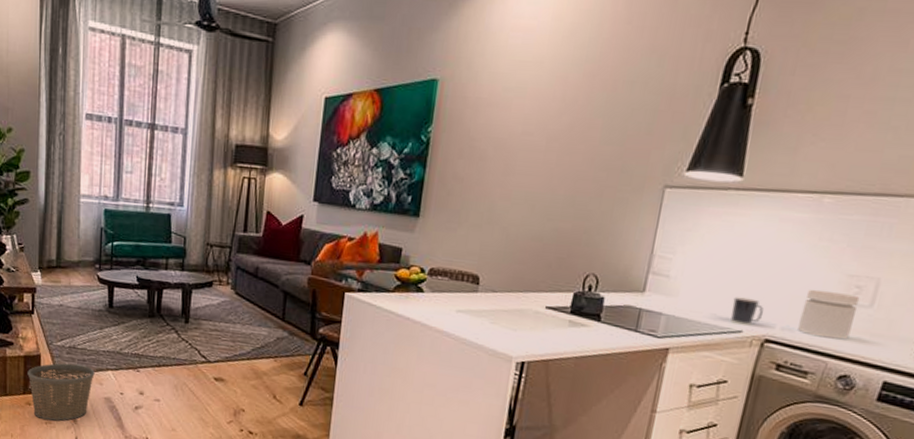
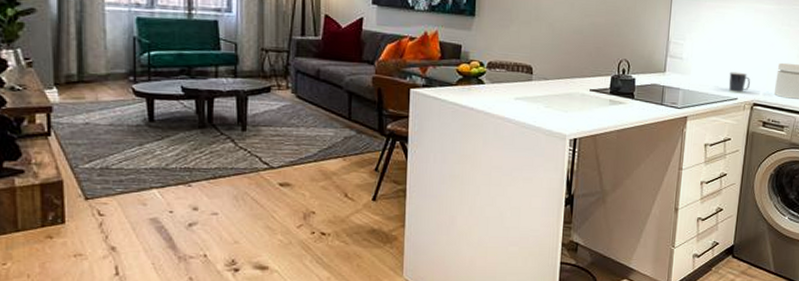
basket: present [27,363,95,421] -> none [46,186,136,252]

